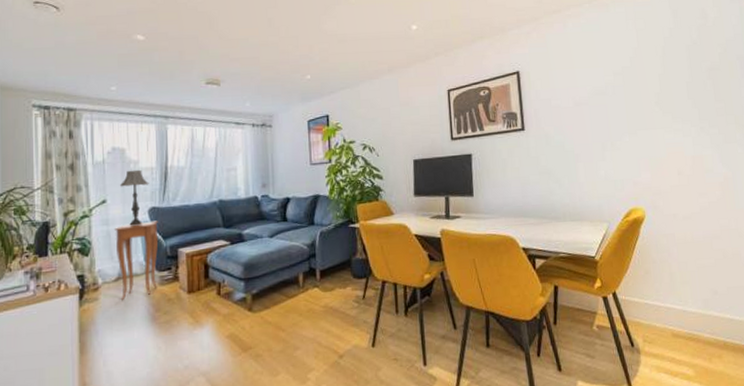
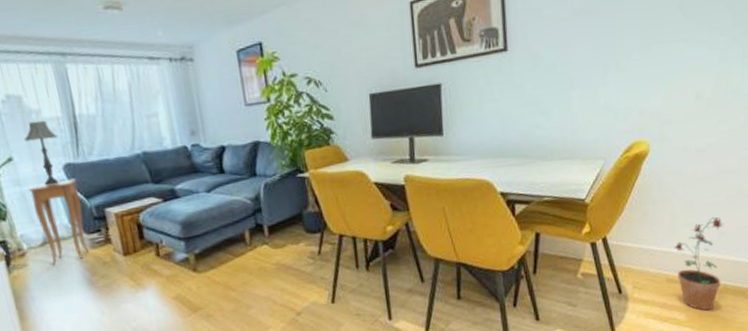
potted plant: none [675,277,721,367] -> present [674,217,724,311]

